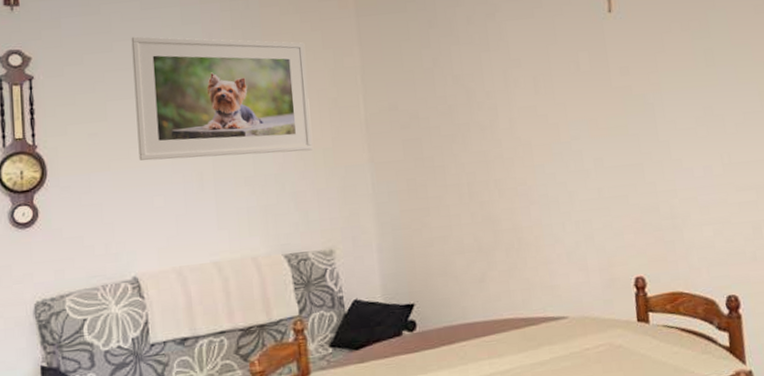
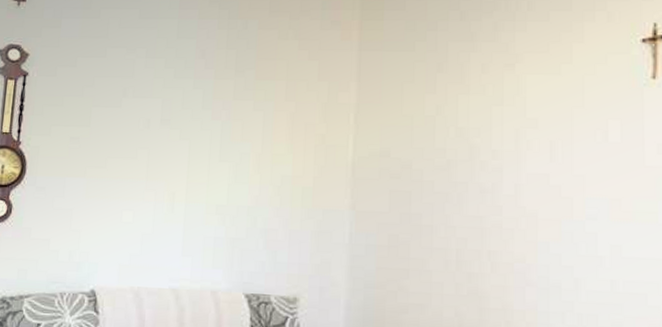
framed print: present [131,36,313,161] -> none [115,45,299,187]

